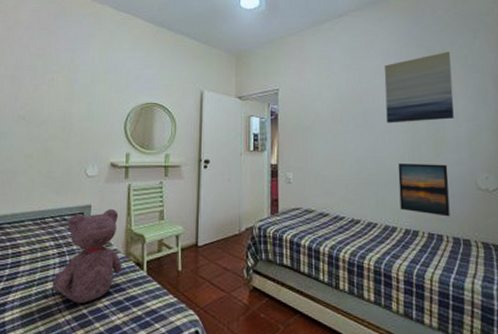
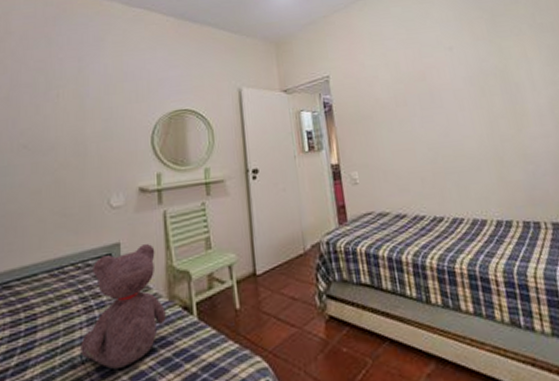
wall art: present [384,52,454,123] -> none [445,12,531,101]
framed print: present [398,163,451,217] -> none [477,139,545,200]

